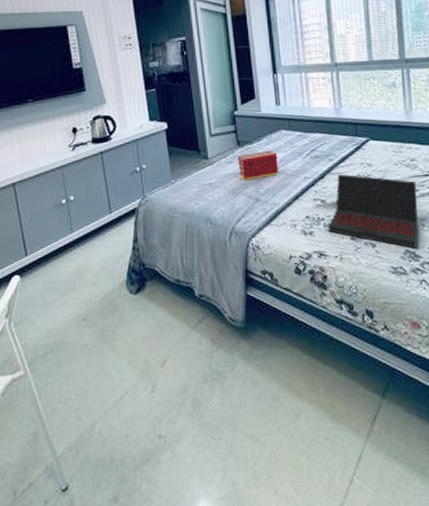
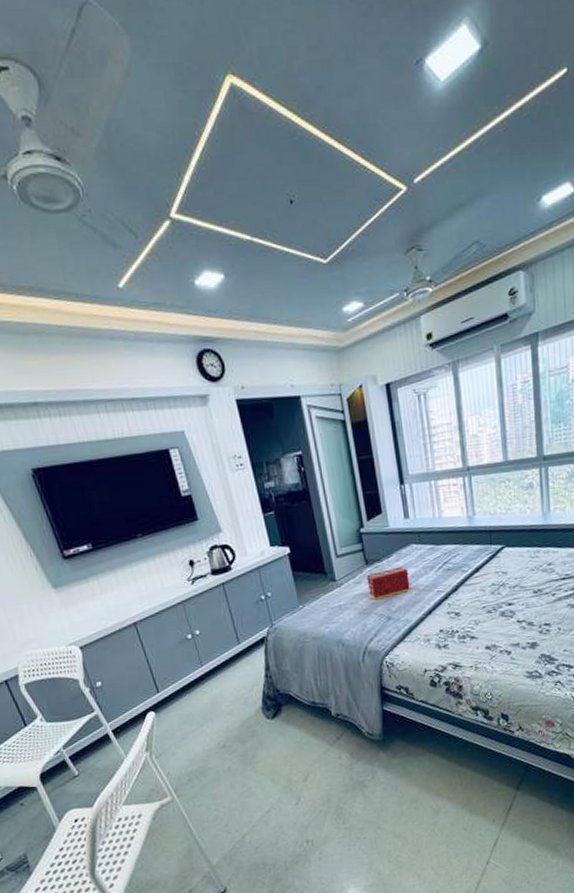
laptop: present [328,174,419,249] -> none [463,584,554,653]

